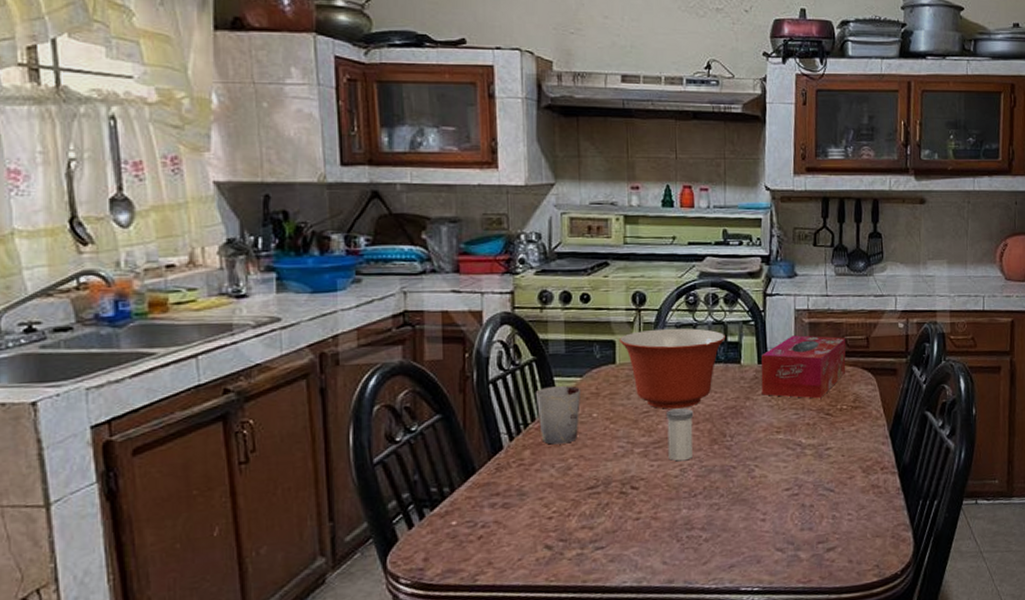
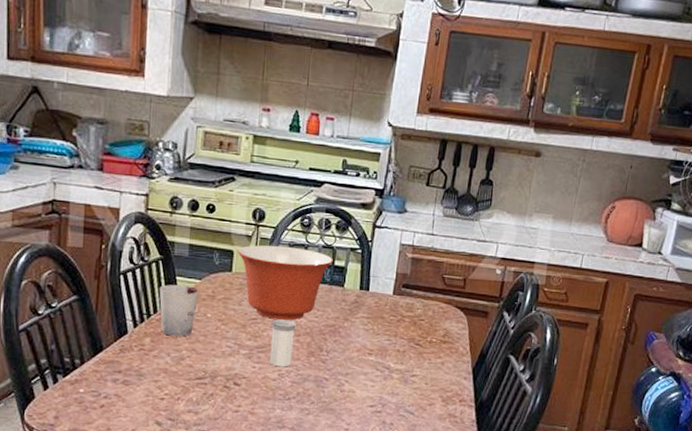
tissue box: present [761,335,846,399] -> none [359,268,445,329]

